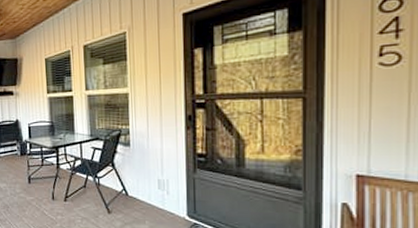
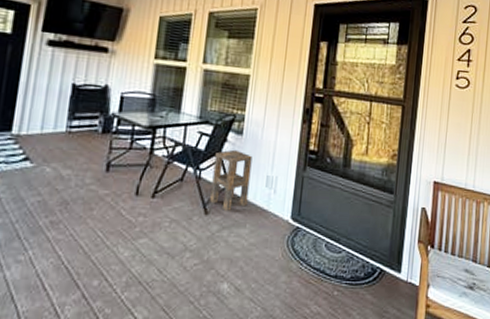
side table: none [109,159,144,211] -> present [210,149,252,212]

